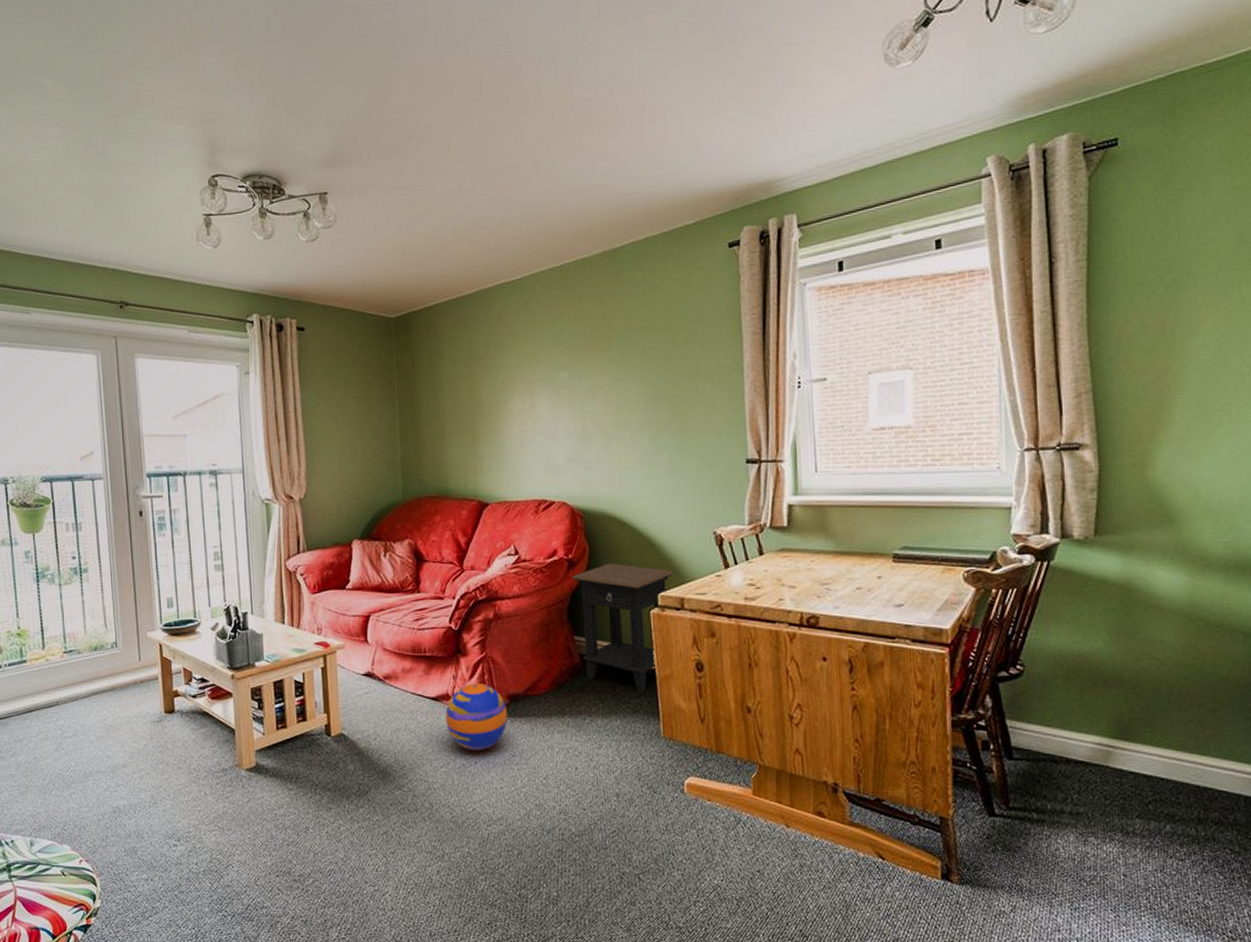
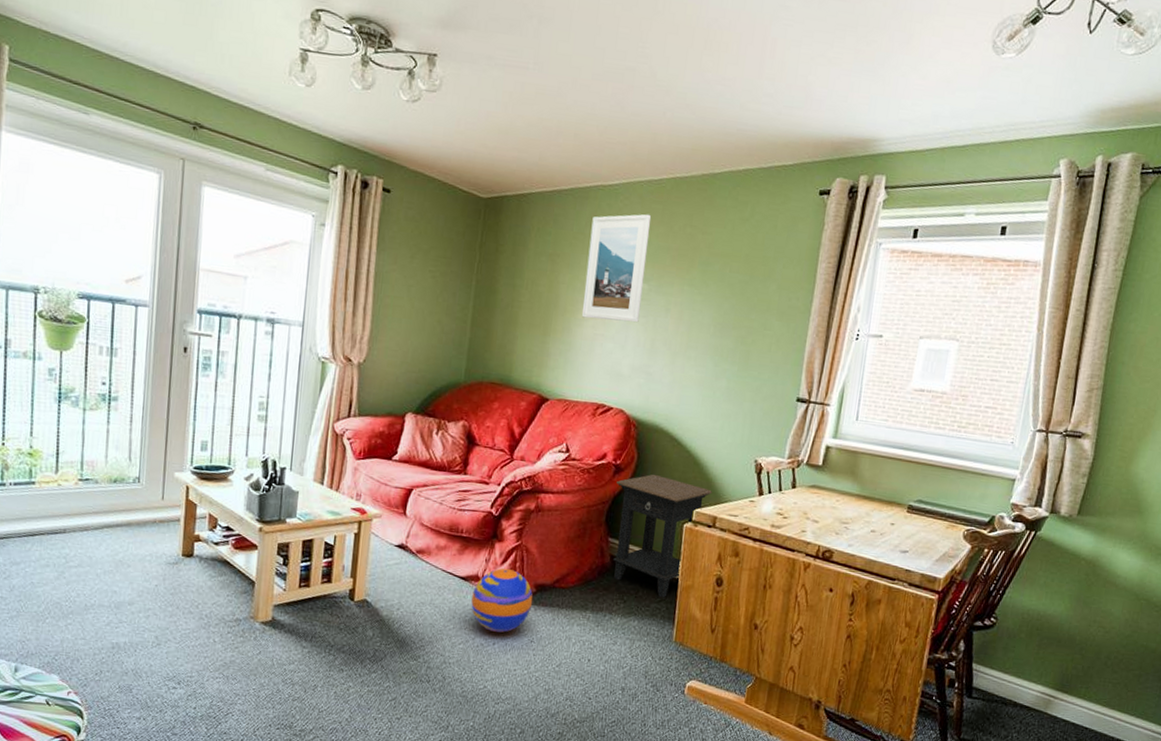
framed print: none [501,301,566,416] -> present [581,214,652,323]

